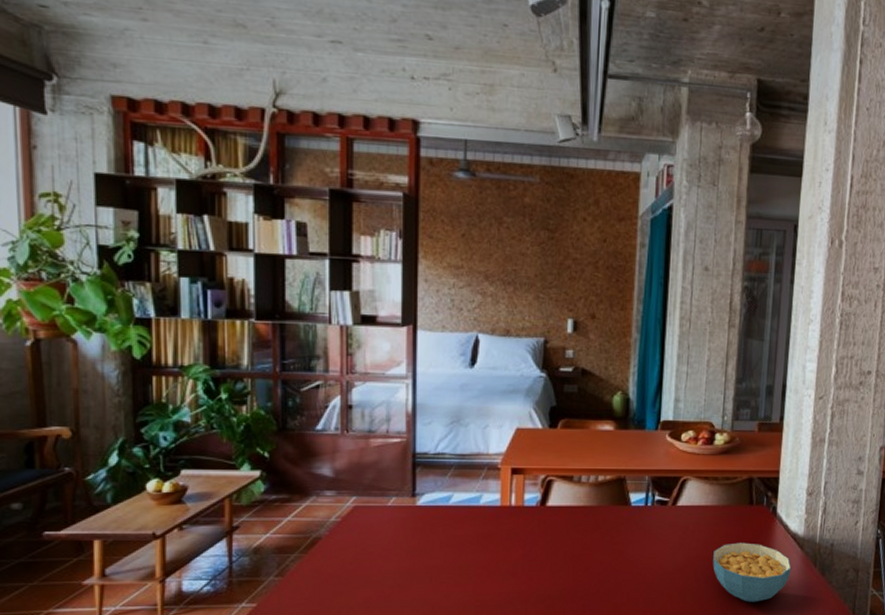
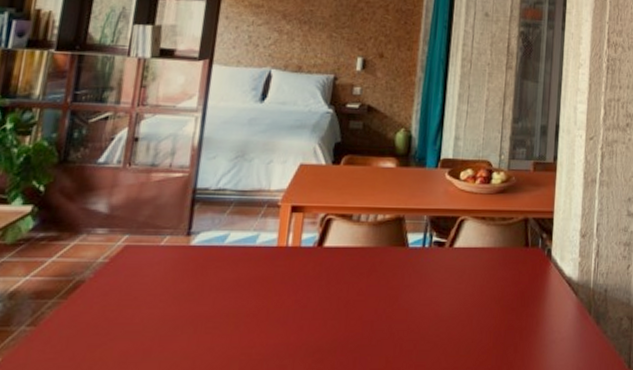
cereal bowl: present [713,542,792,602] -> none [488,288,567,355]

